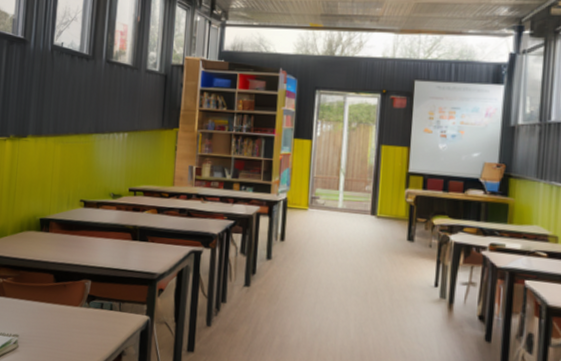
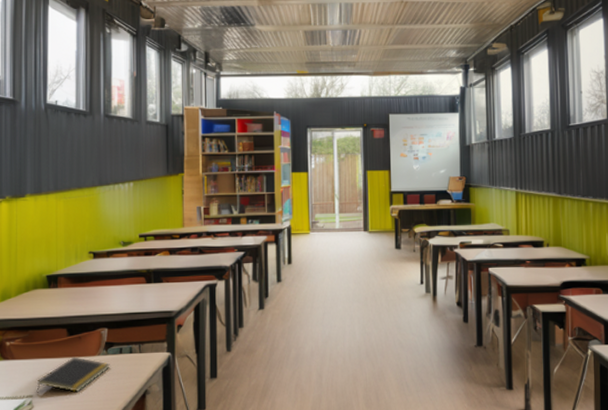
notepad: none [22,303,91,340] -> present [36,356,110,393]

